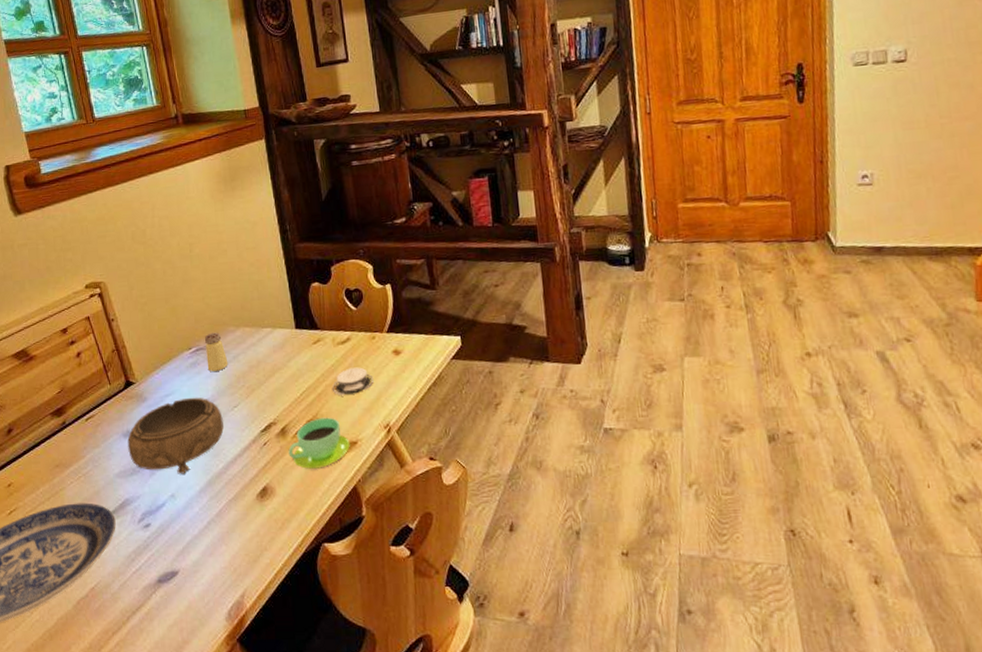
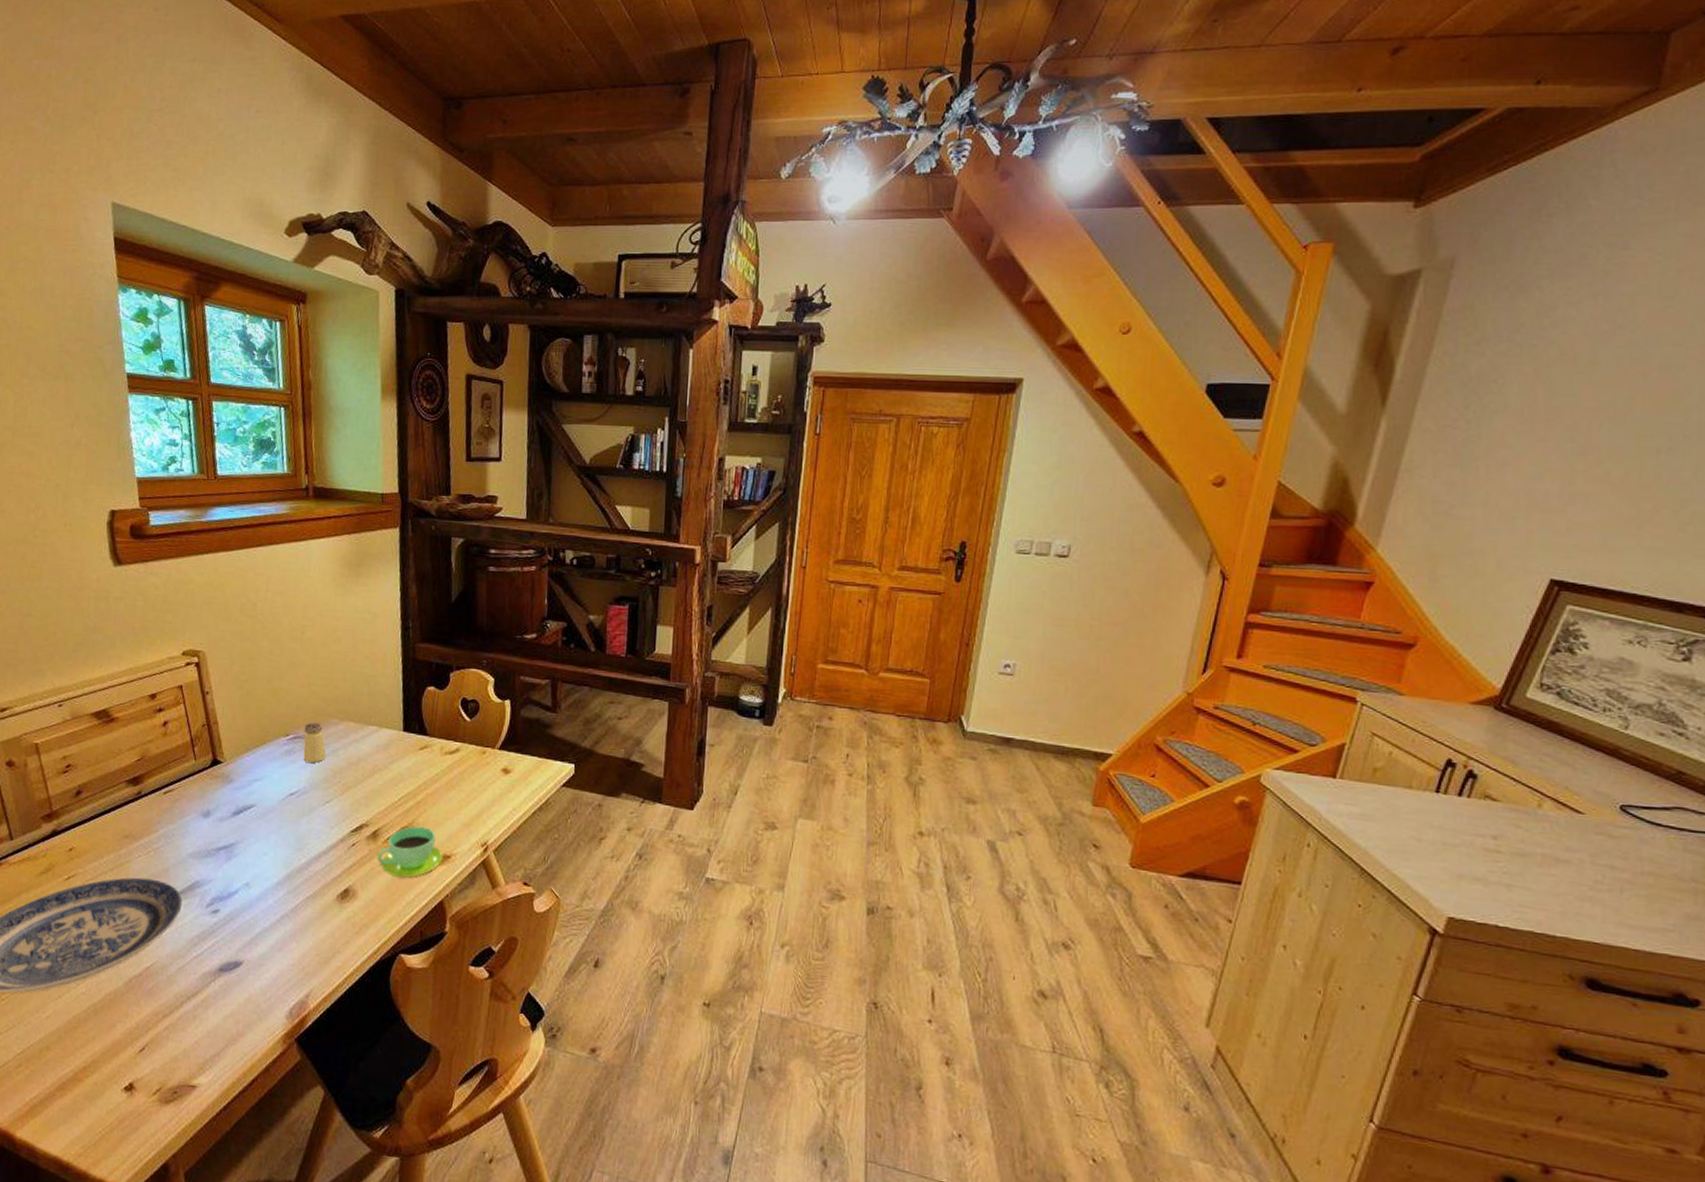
decorative bowl: present [127,397,224,474] -> none [206,785,312,864]
architectural model: present [332,367,374,396] -> none [433,779,478,808]

